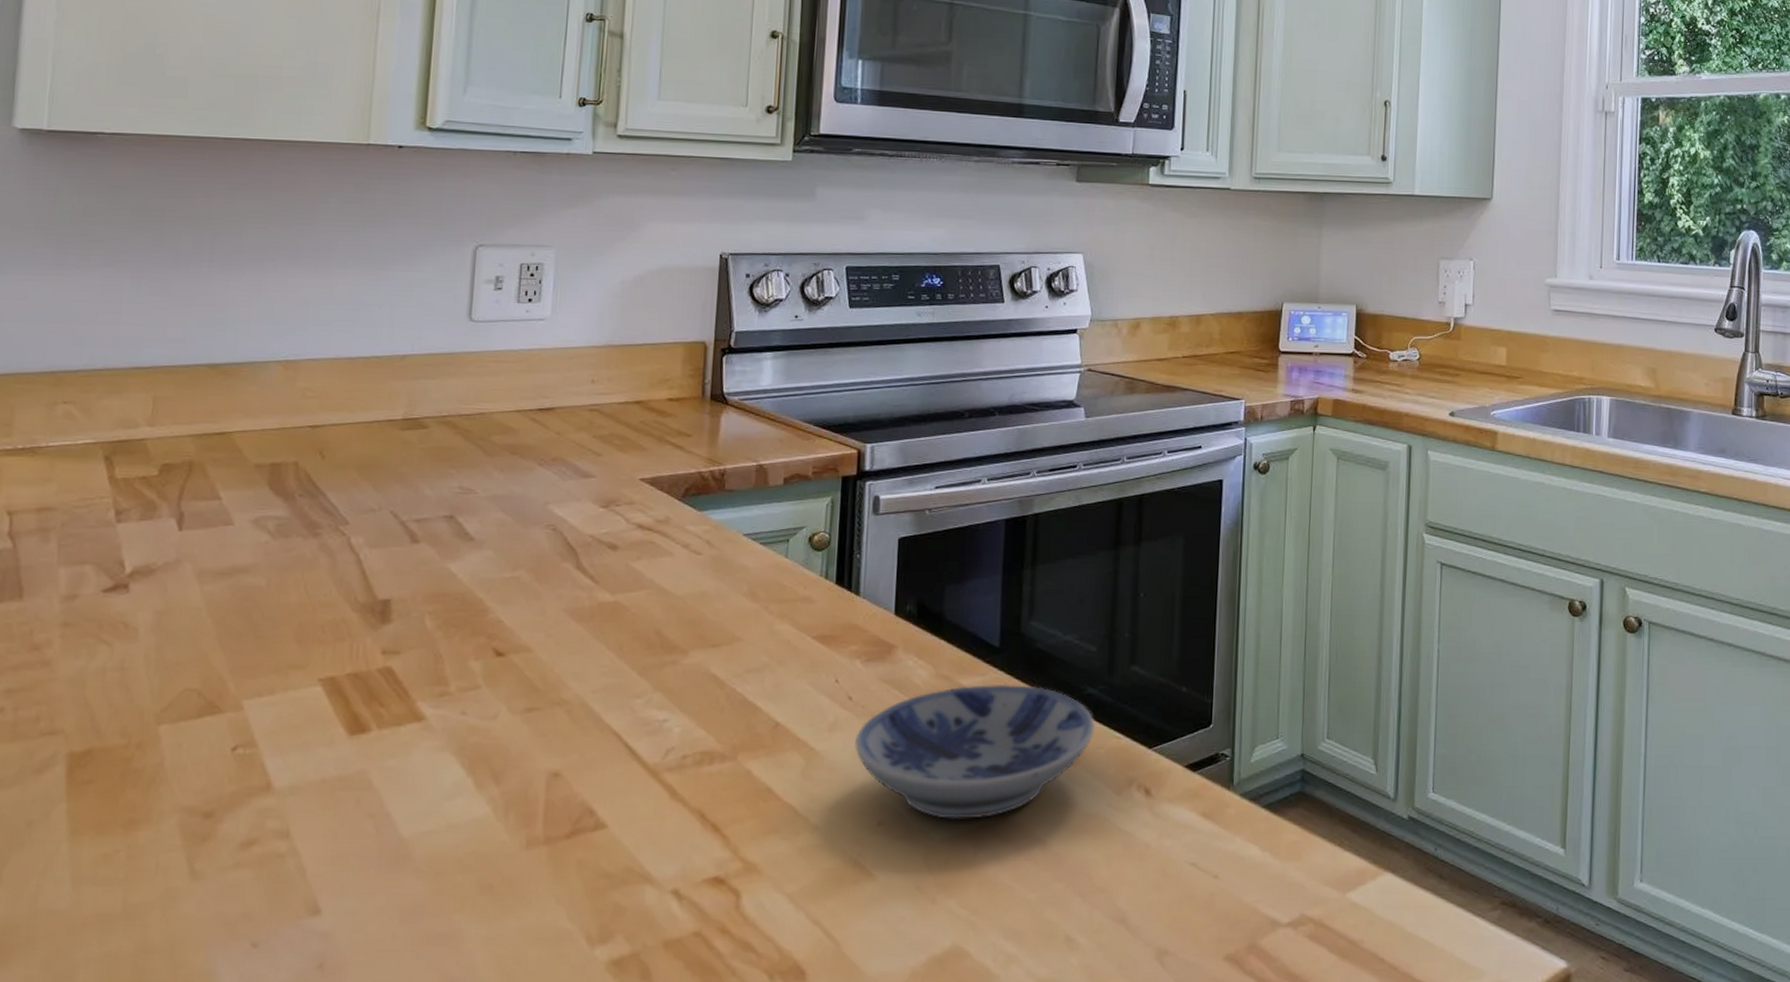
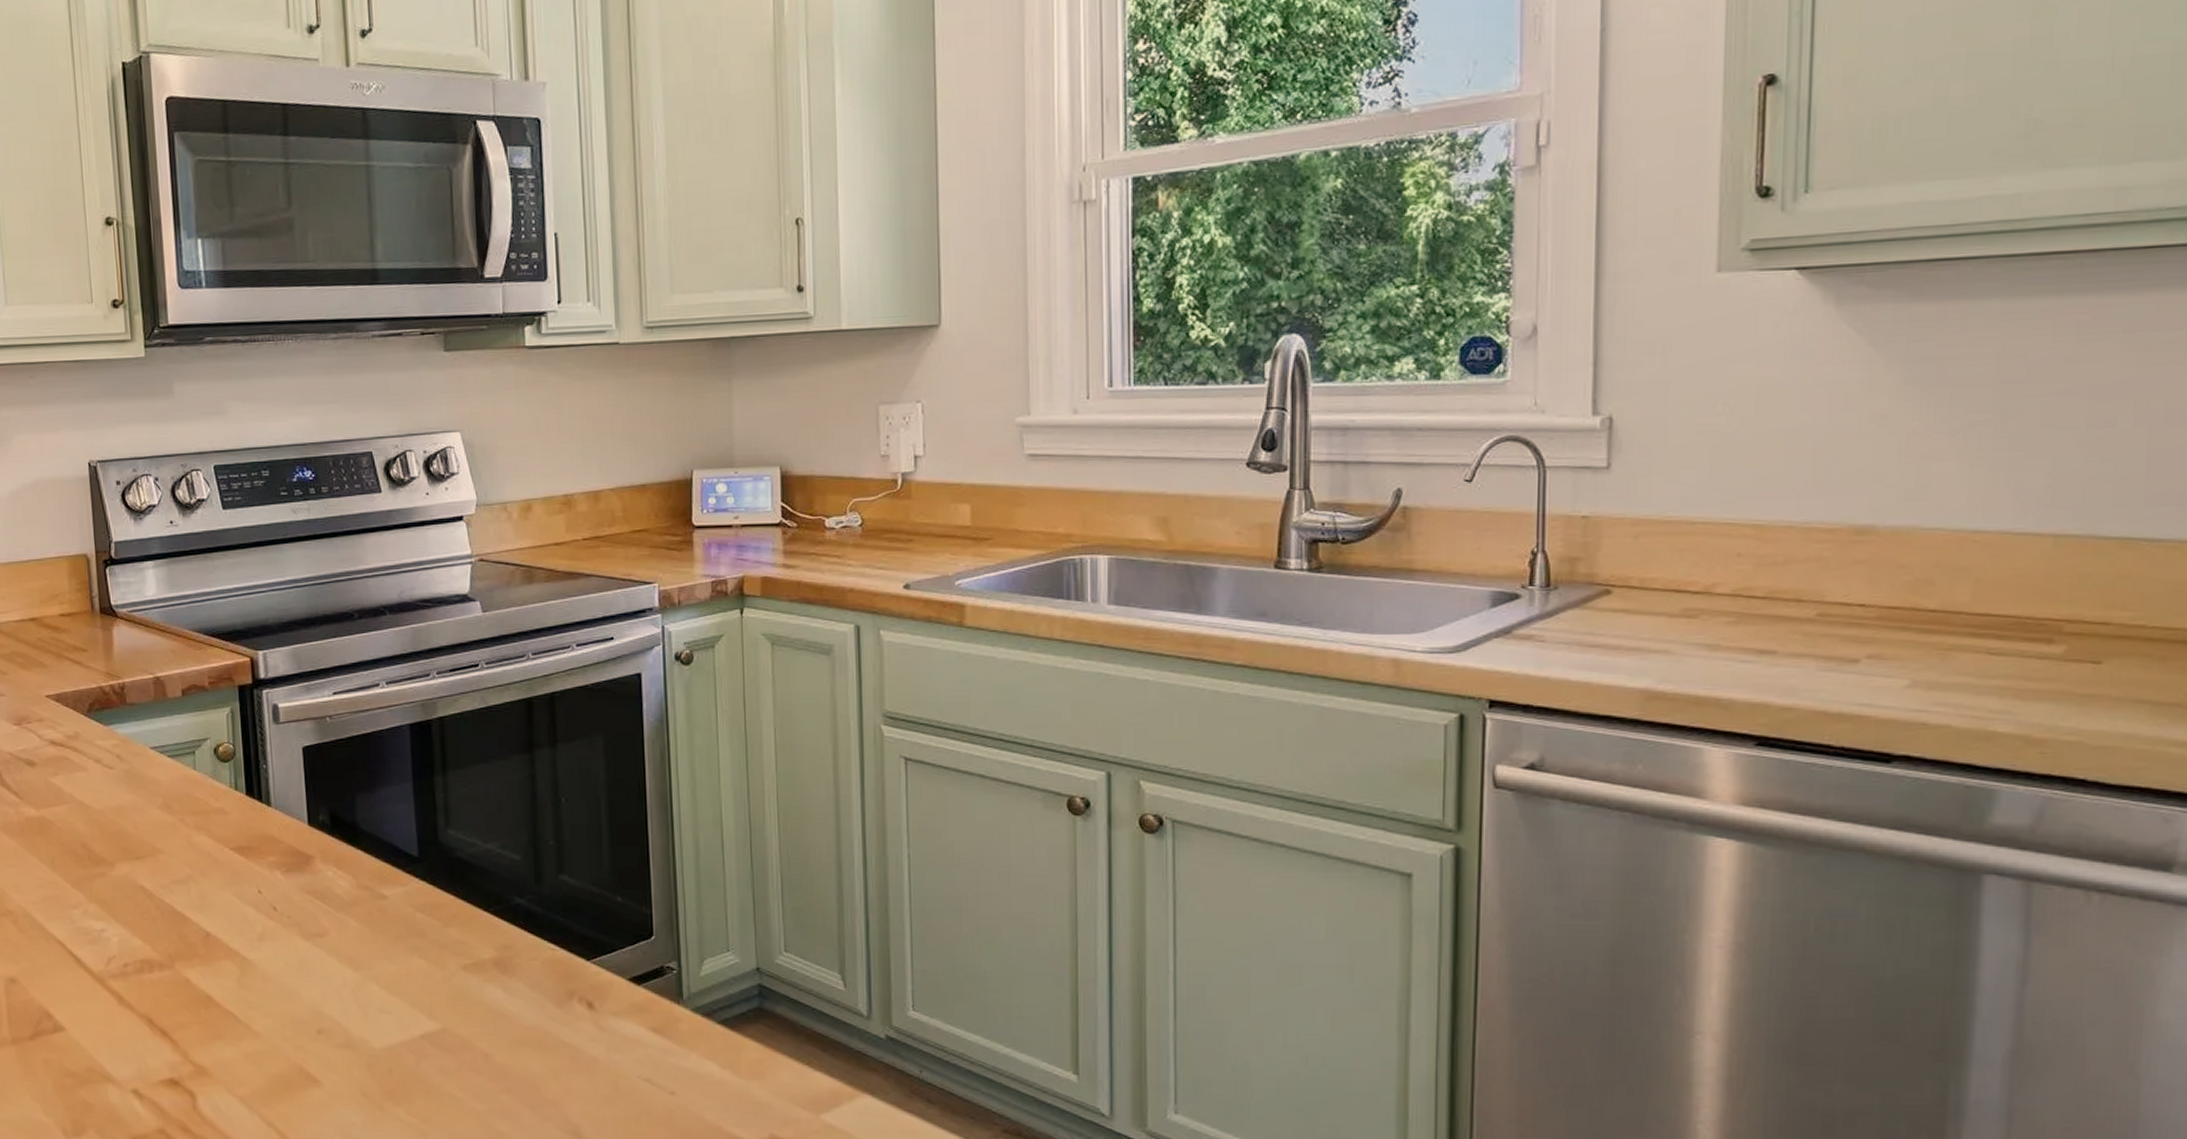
bowl: present [855,684,1095,820] -> none [285,894,527,1030]

